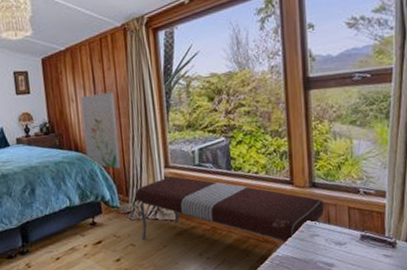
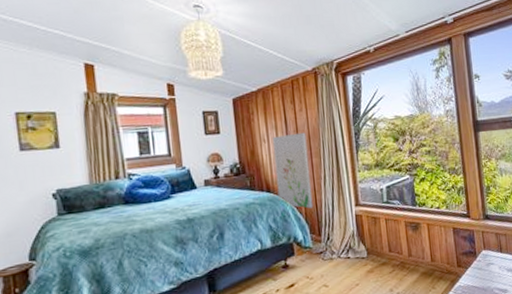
bench: present [135,176,325,245] -> none [328,214,497,280]

